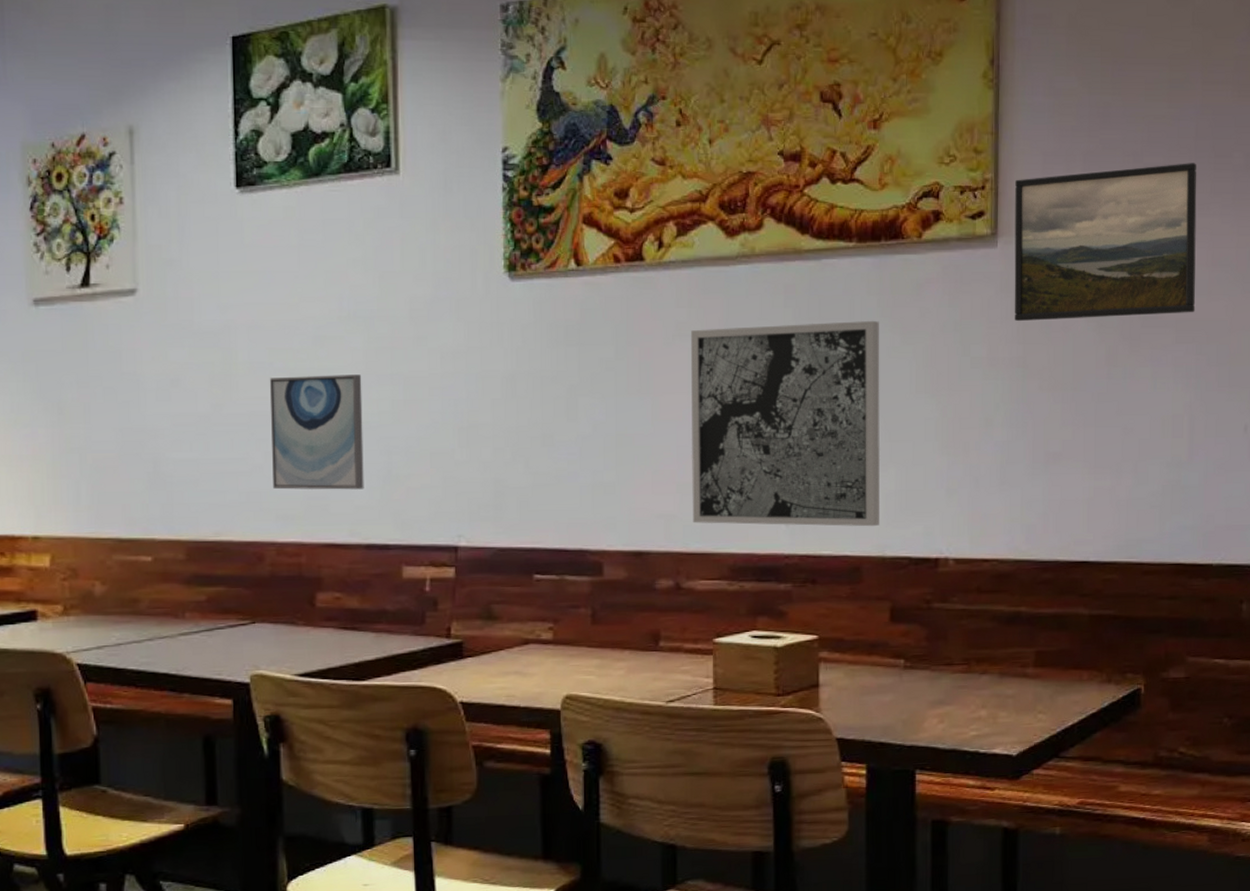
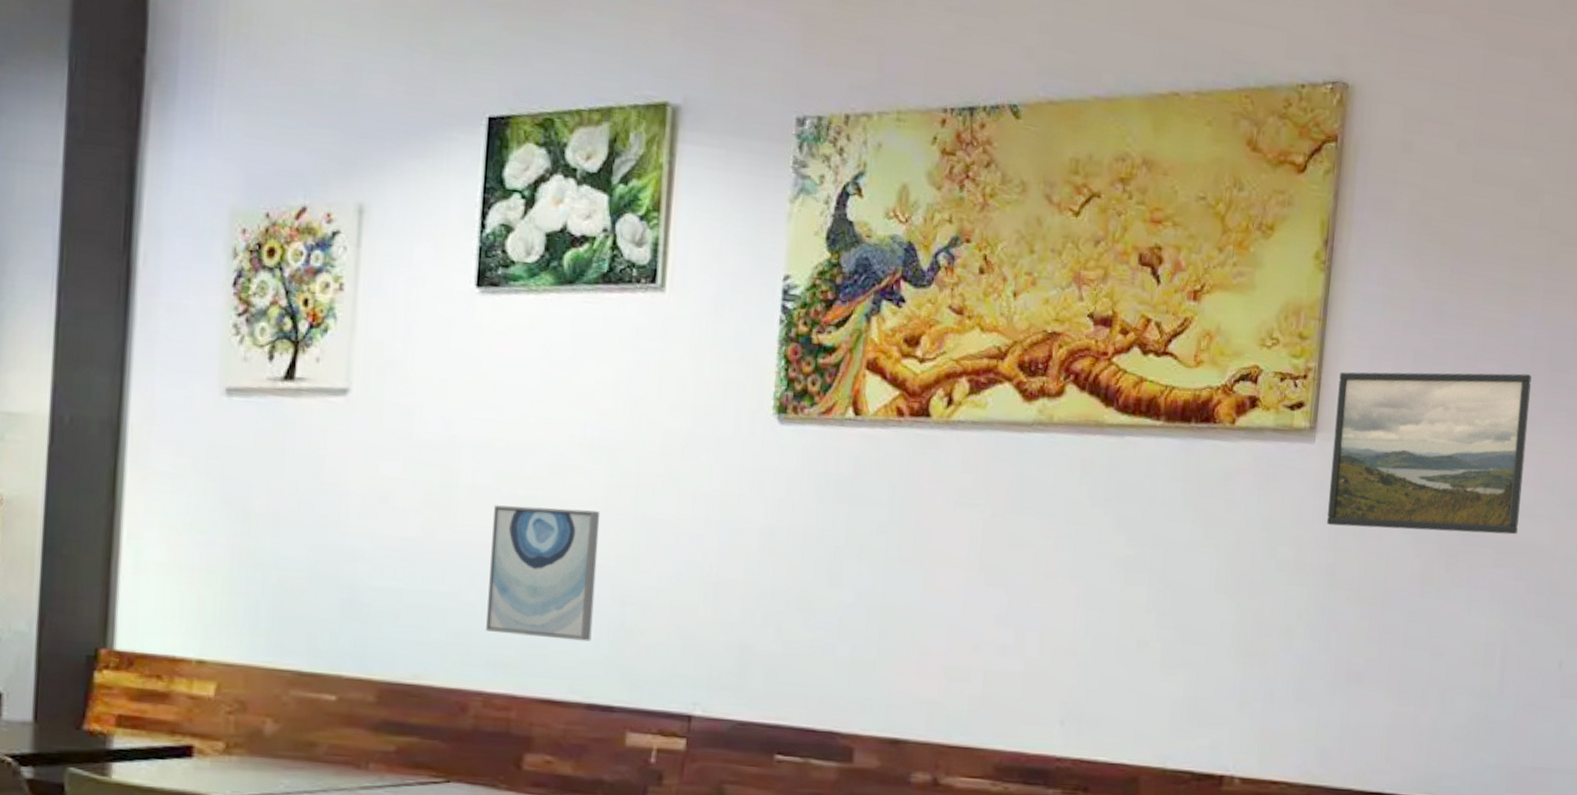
wall art: present [690,320,880,527] -> none [958,499,1181,735]

